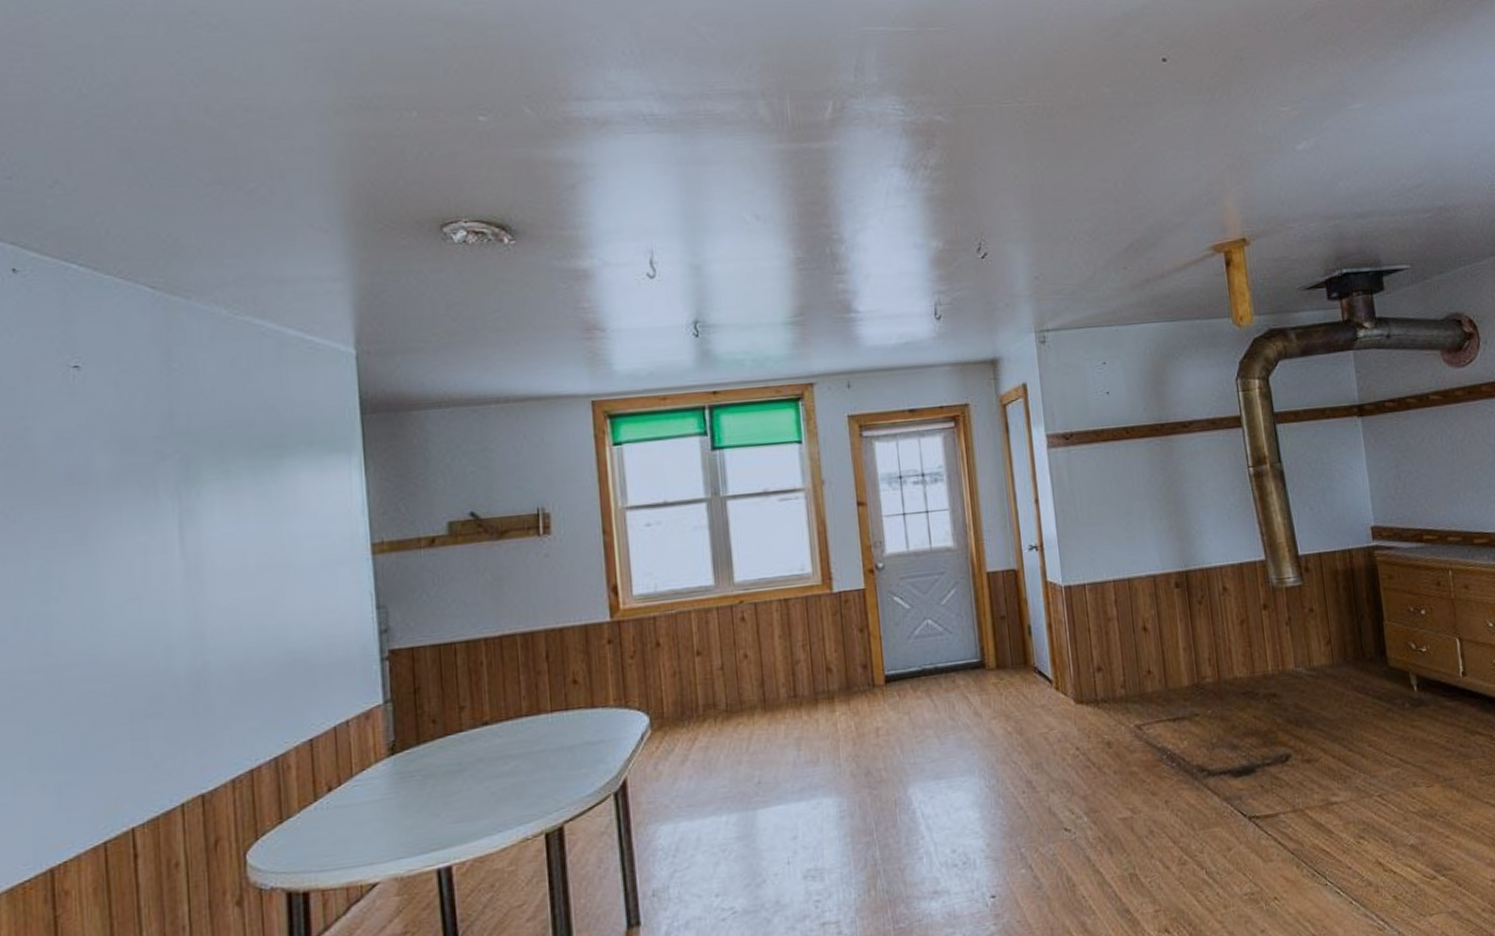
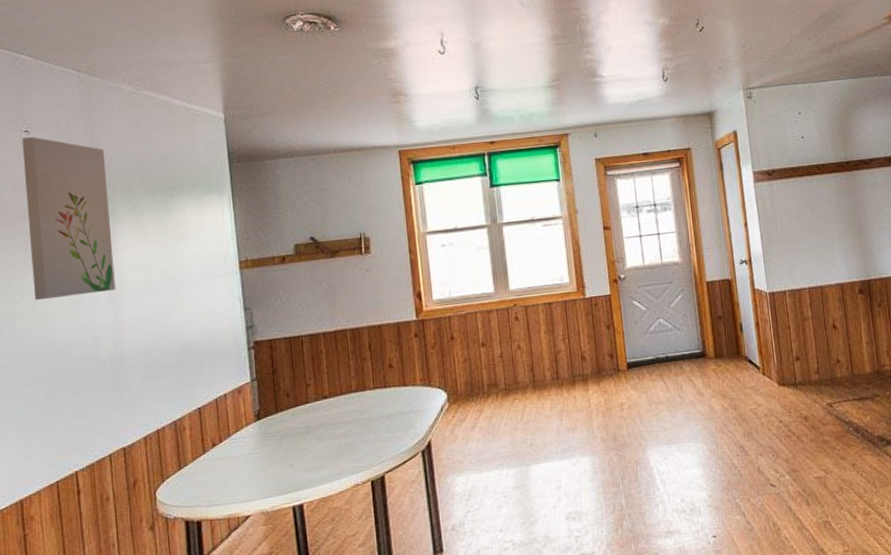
wall art: none [69,374,197,596] -> present [22,137,115,301]

